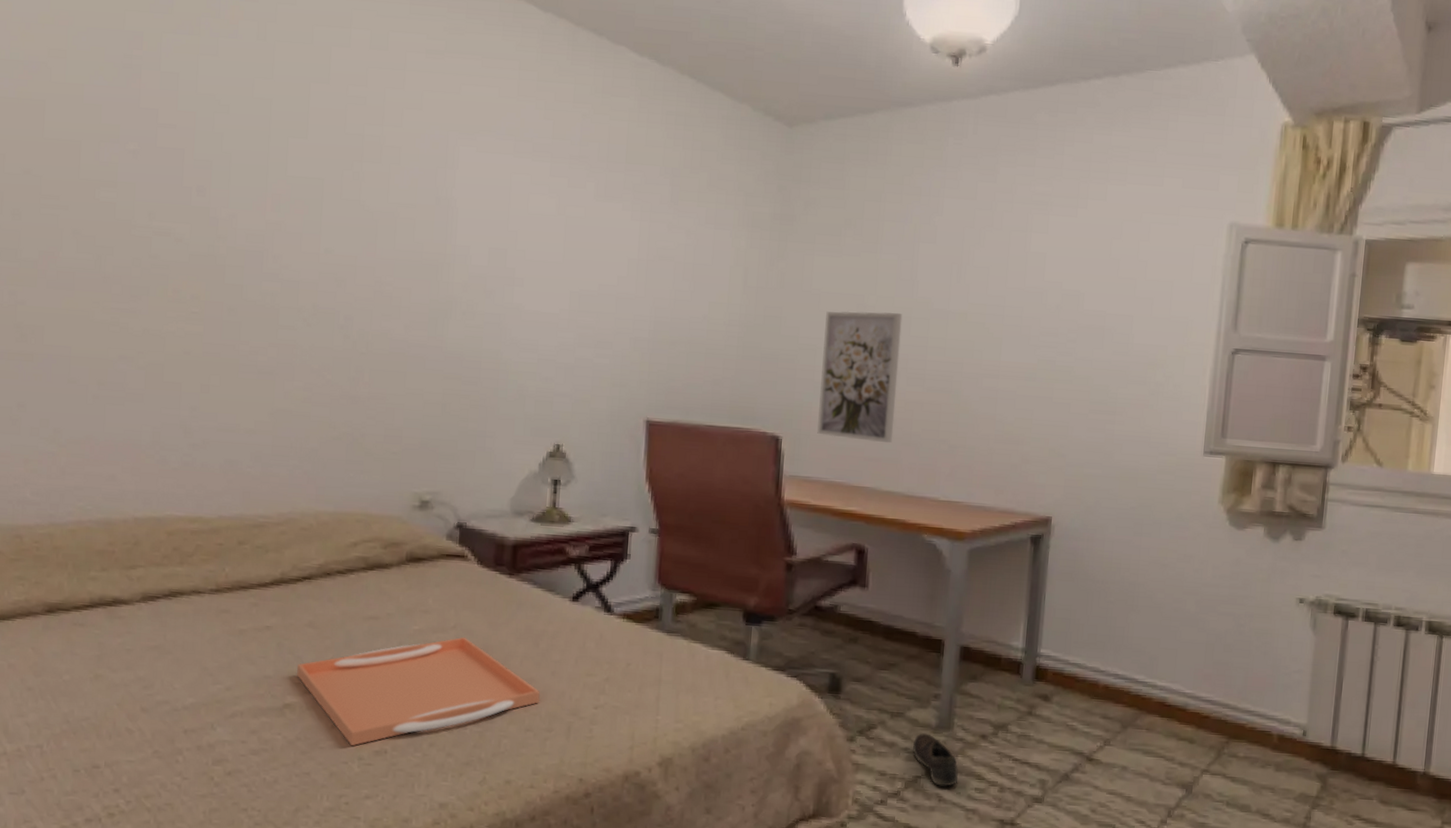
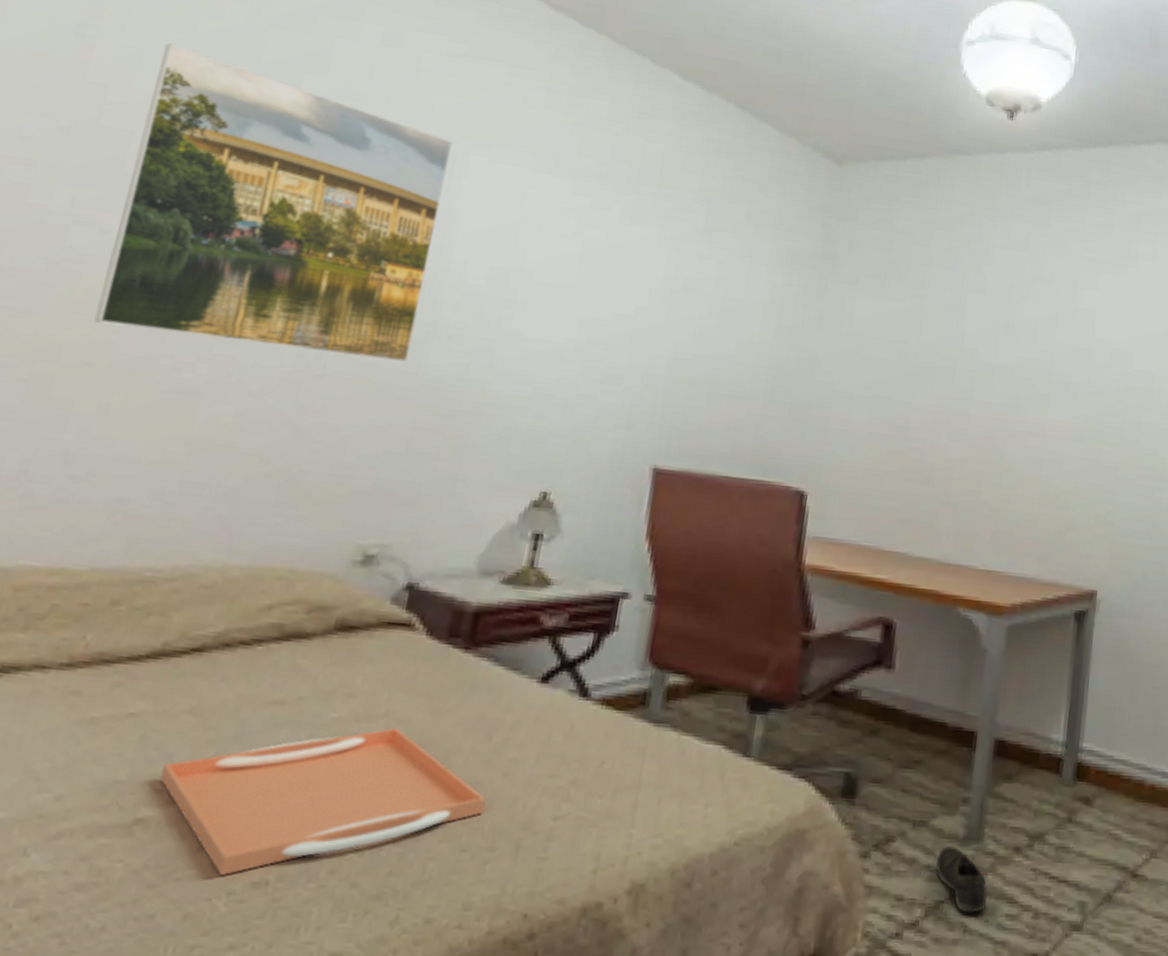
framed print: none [184,66,443,338] -> present [94,43,453,363]
wall art: present [817,311,903,444] -> none [847,357,947,504]

